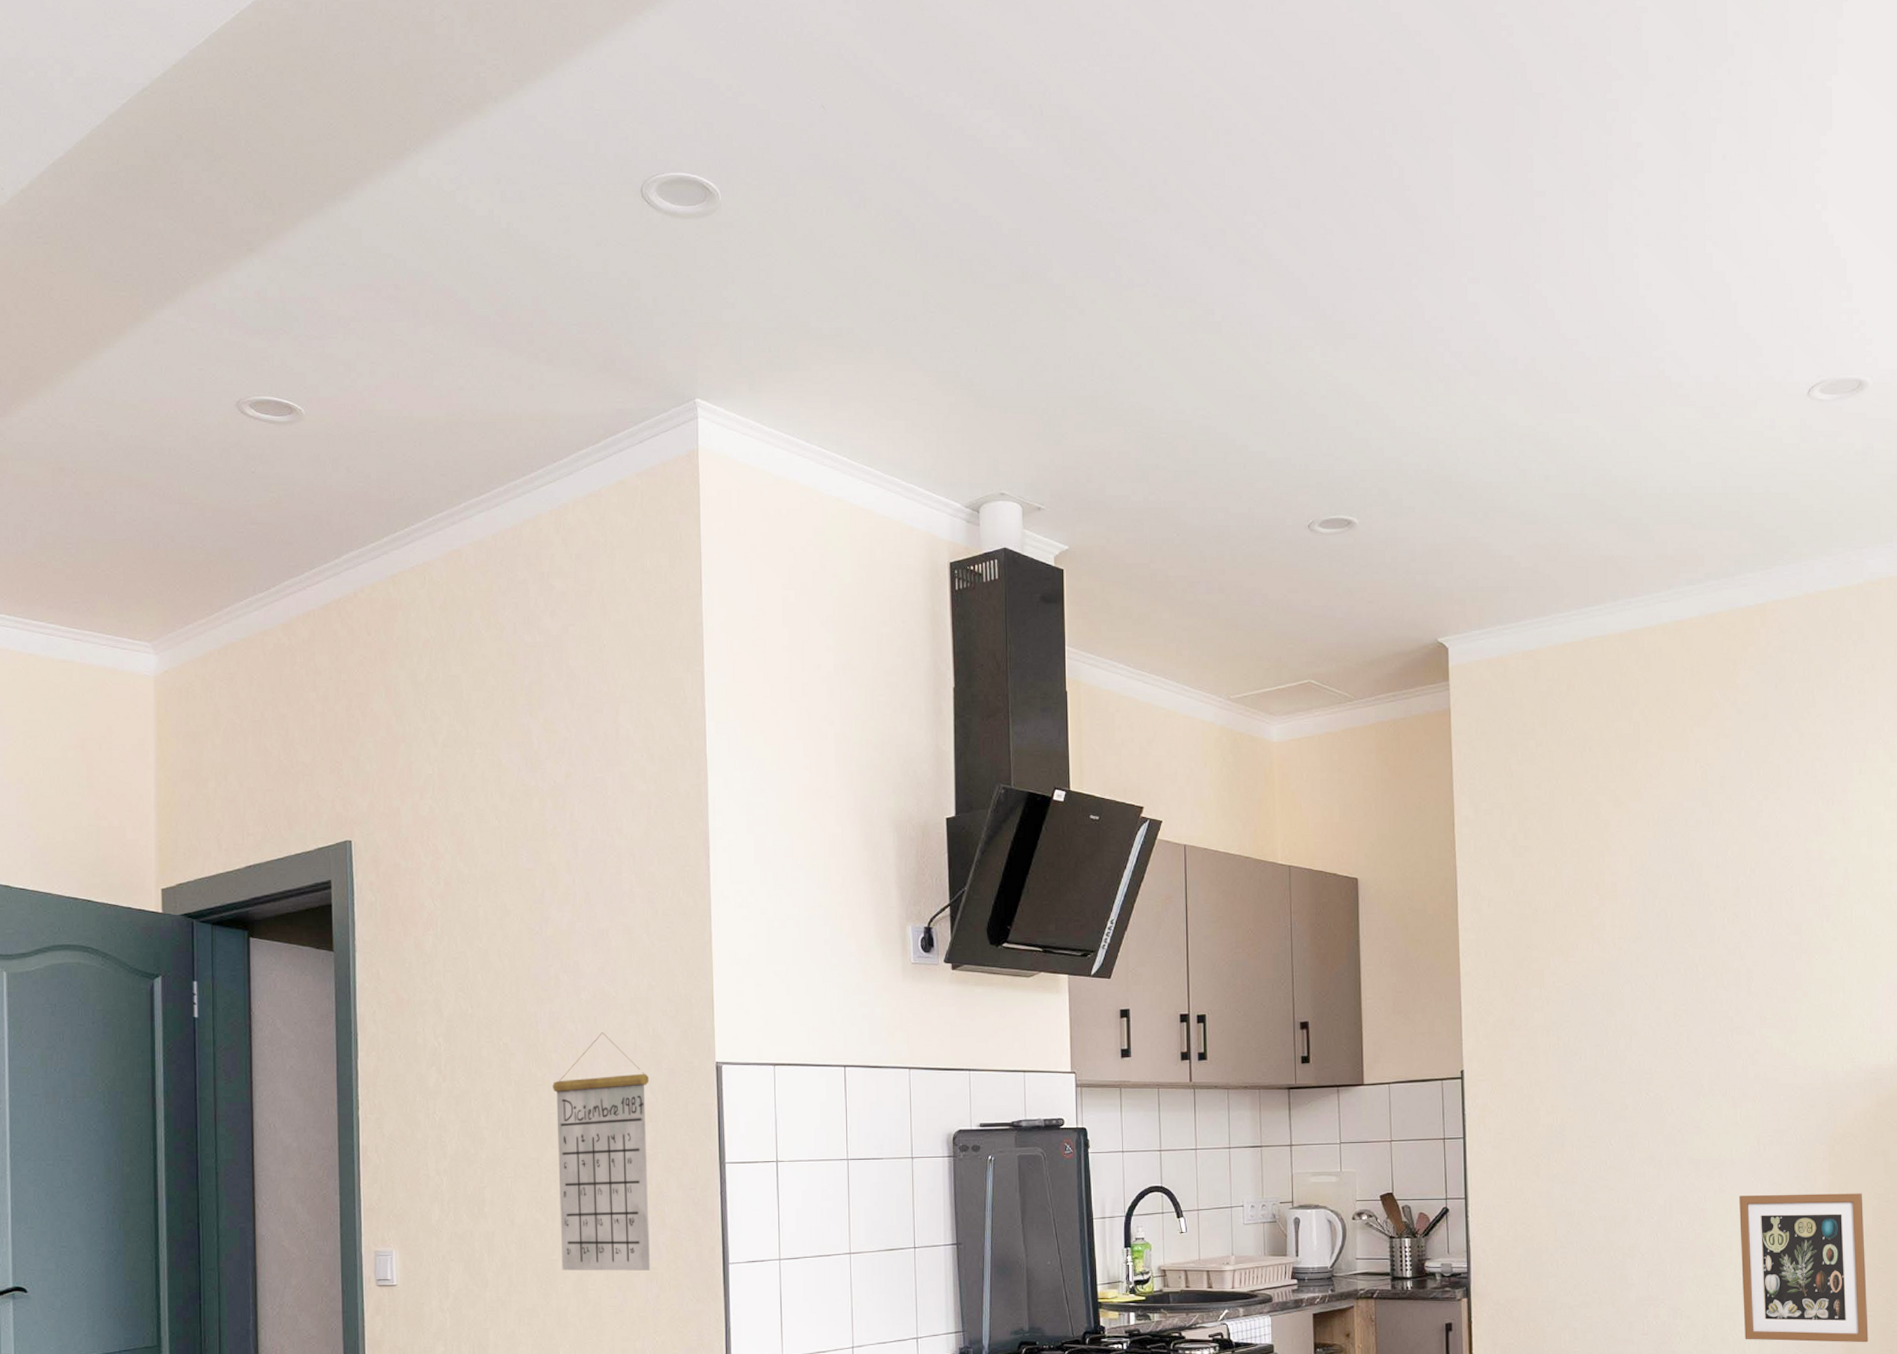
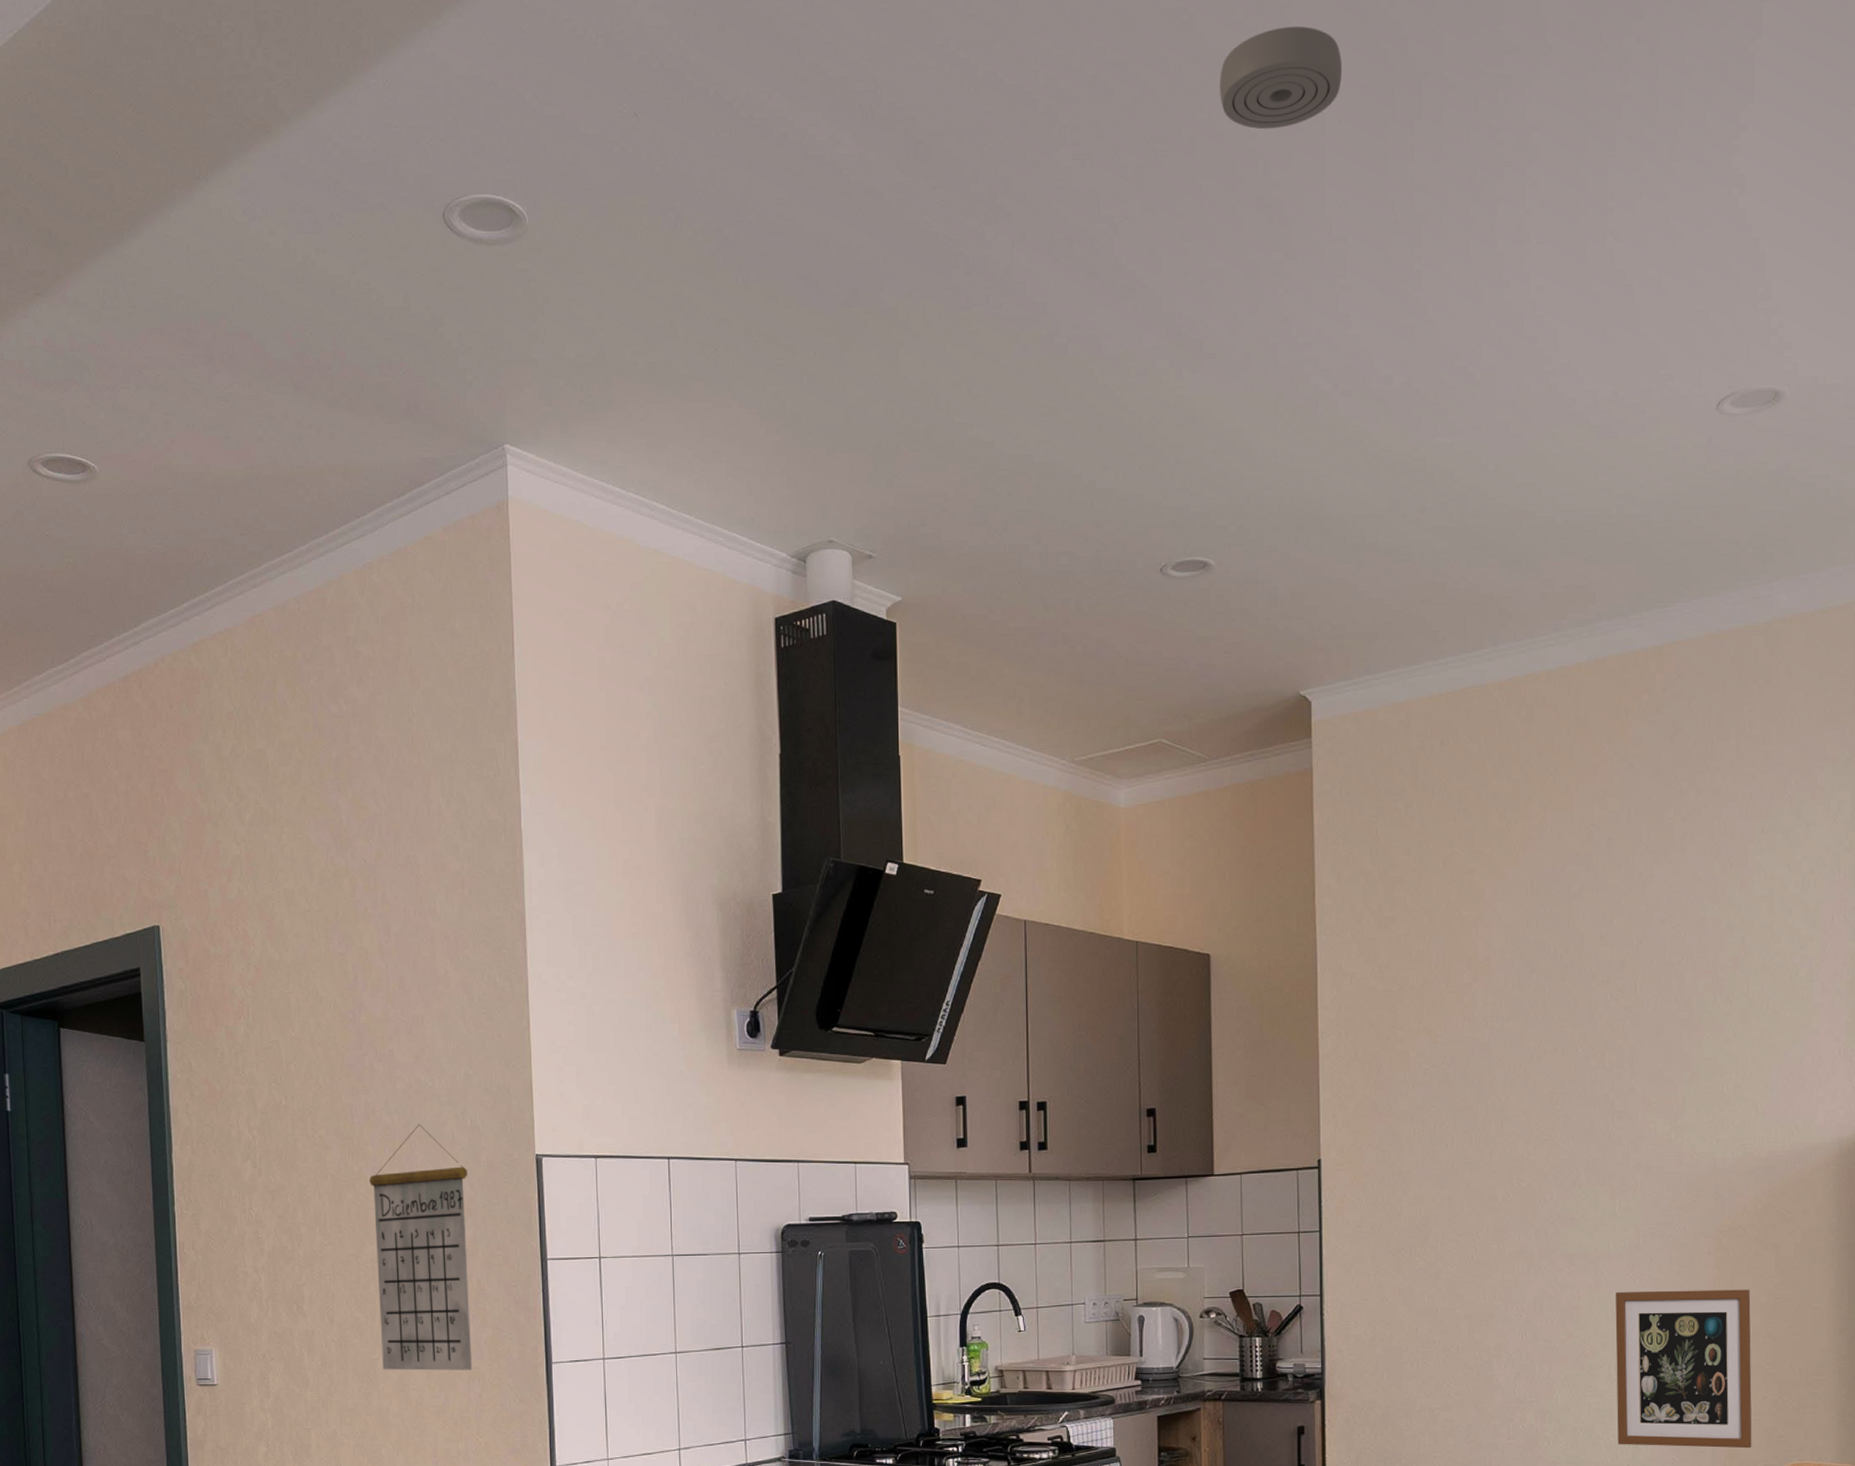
smoke detector: none [1358,51,1467,139] -> present [1220,26,1342,130]

